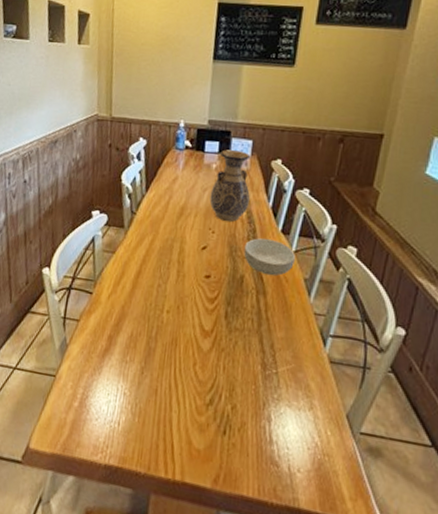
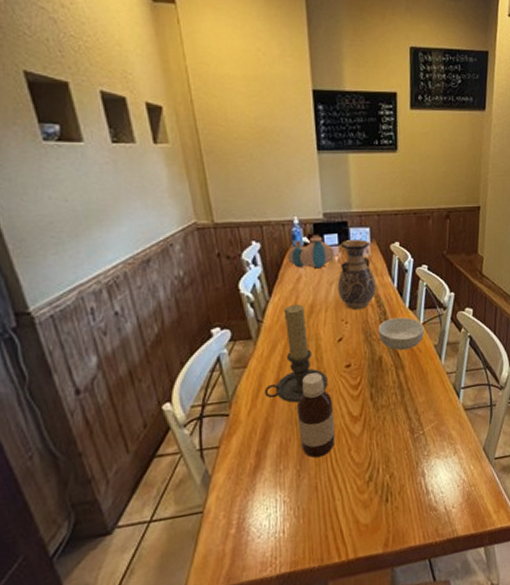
candle holder: none [125,203,186,300] -> present [264,305,328,403]
bottle: none [149,274,187,362] -> present [296,373,336,458]
water jug: none [167,139,213,174] -> present [286,234,334,269]

